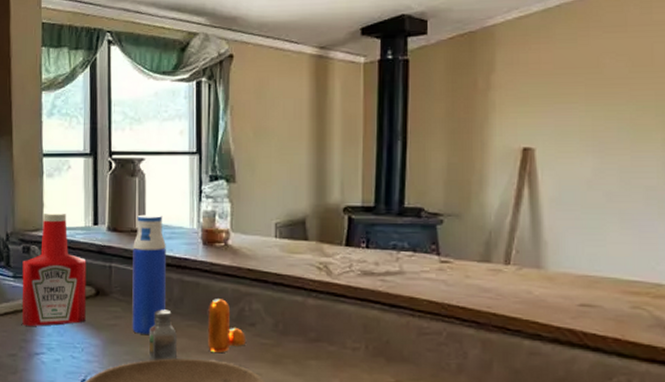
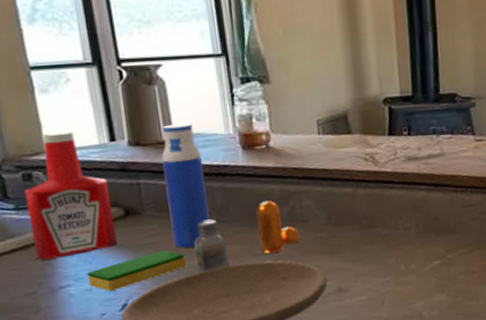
dish sponge: none [58,333,139,365] -> present [87,250,186,291]

